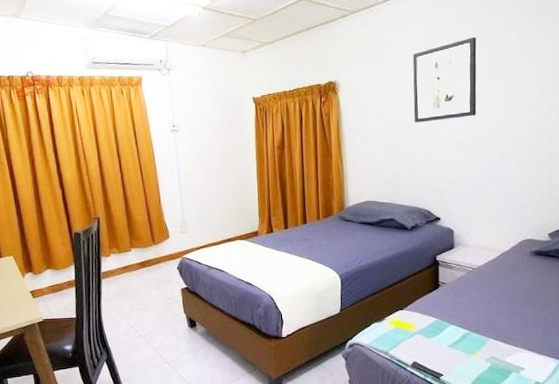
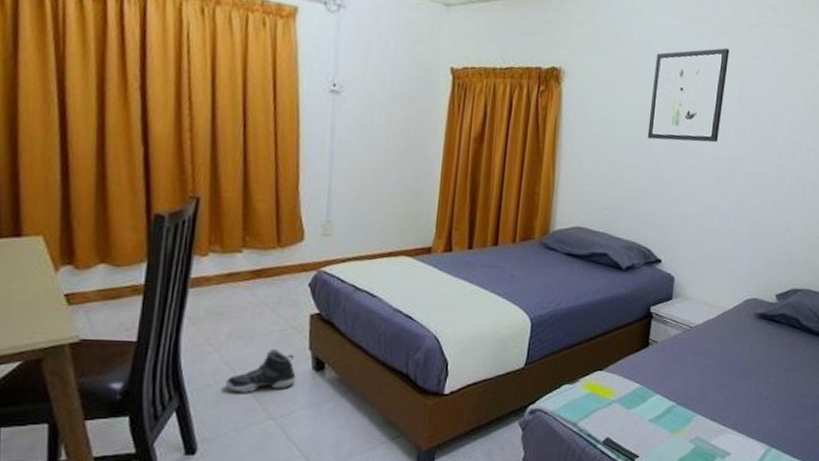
sneaker: none [134,315,178,347] -> present [226,349,296,393]

